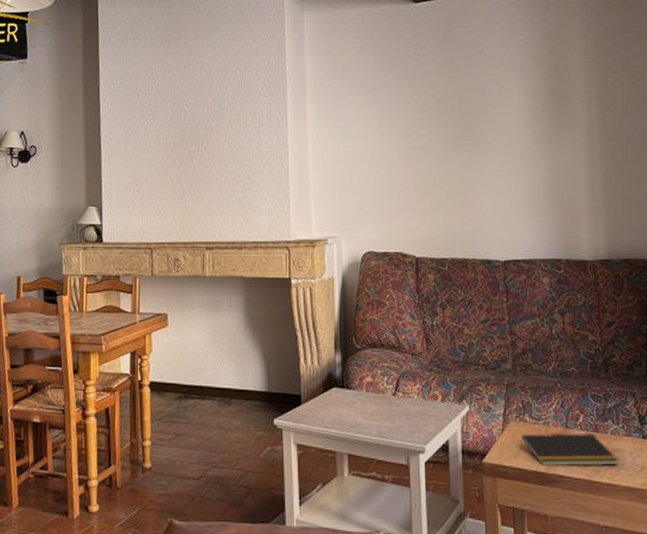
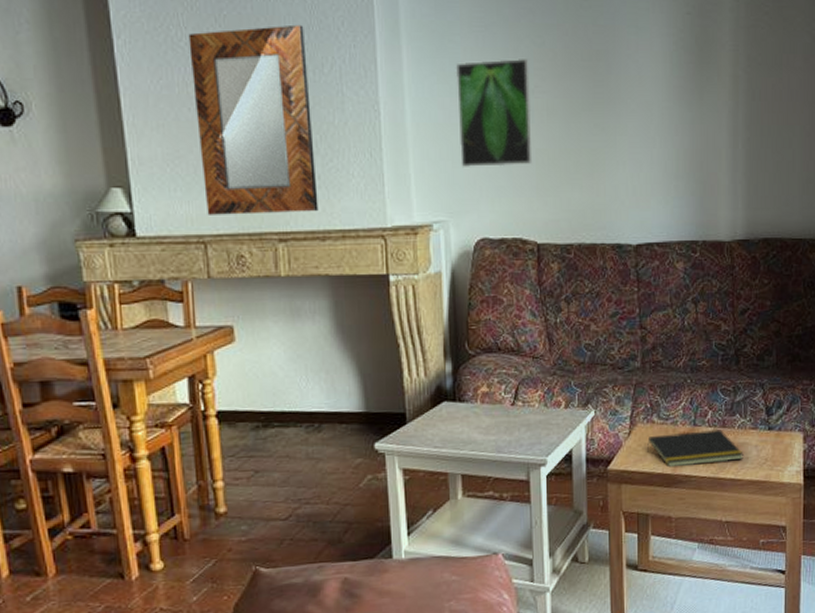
home mirror: none [151,90,238,228] -> present [188,24,319,215]
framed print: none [348,111,411,196] -> present [455,59,533,169]

